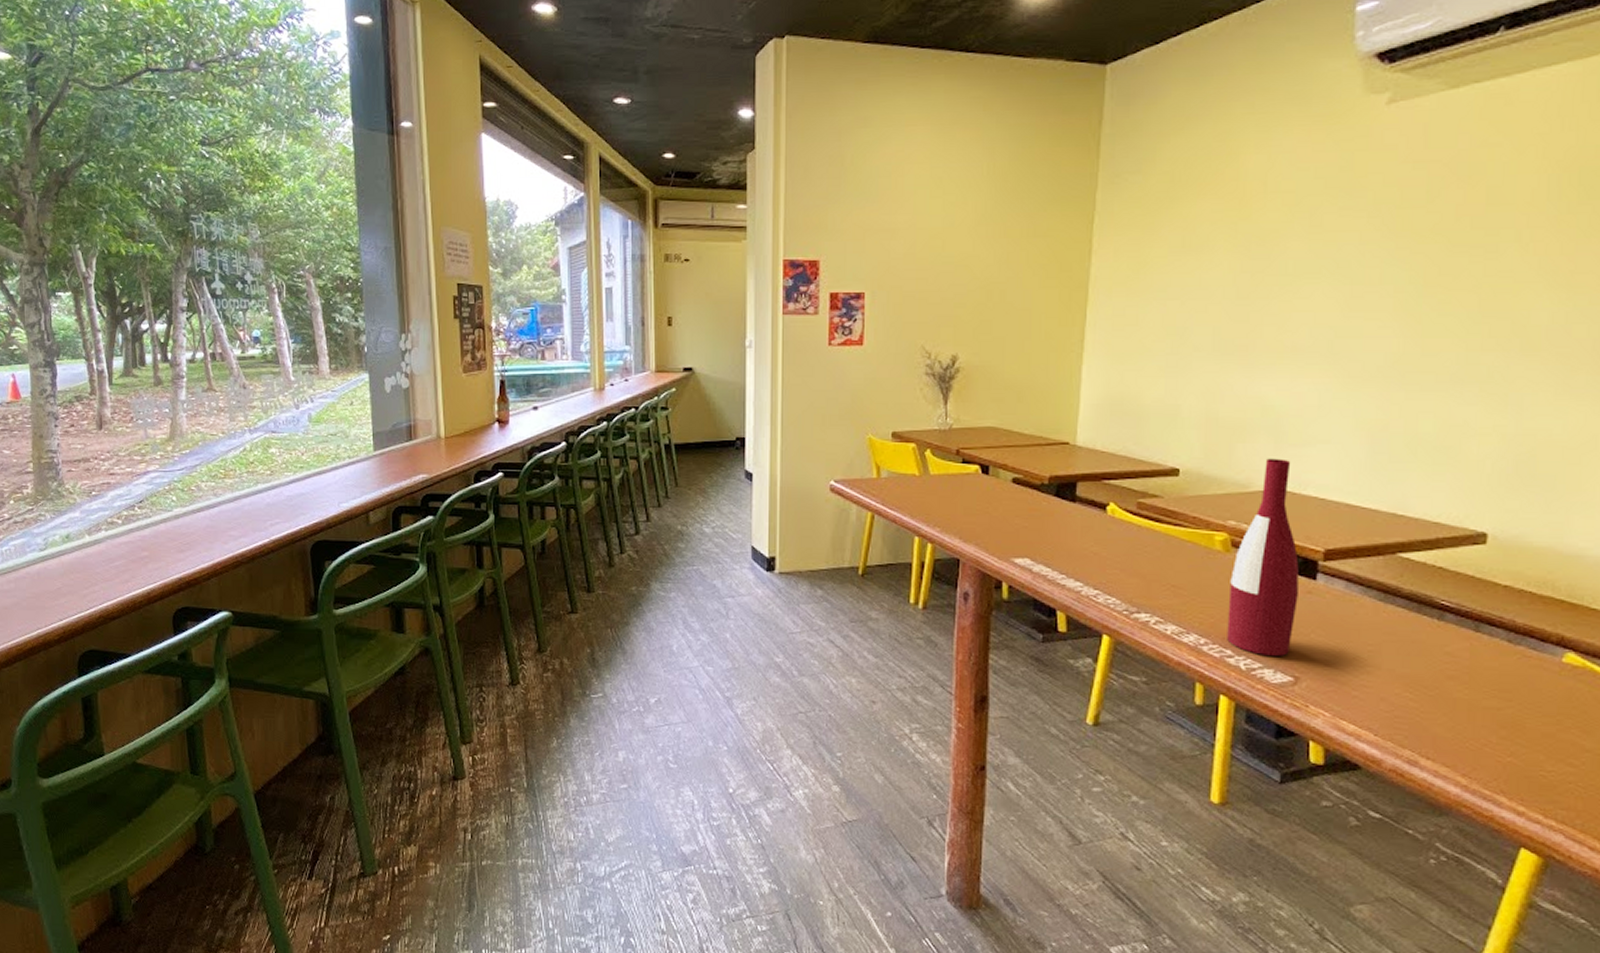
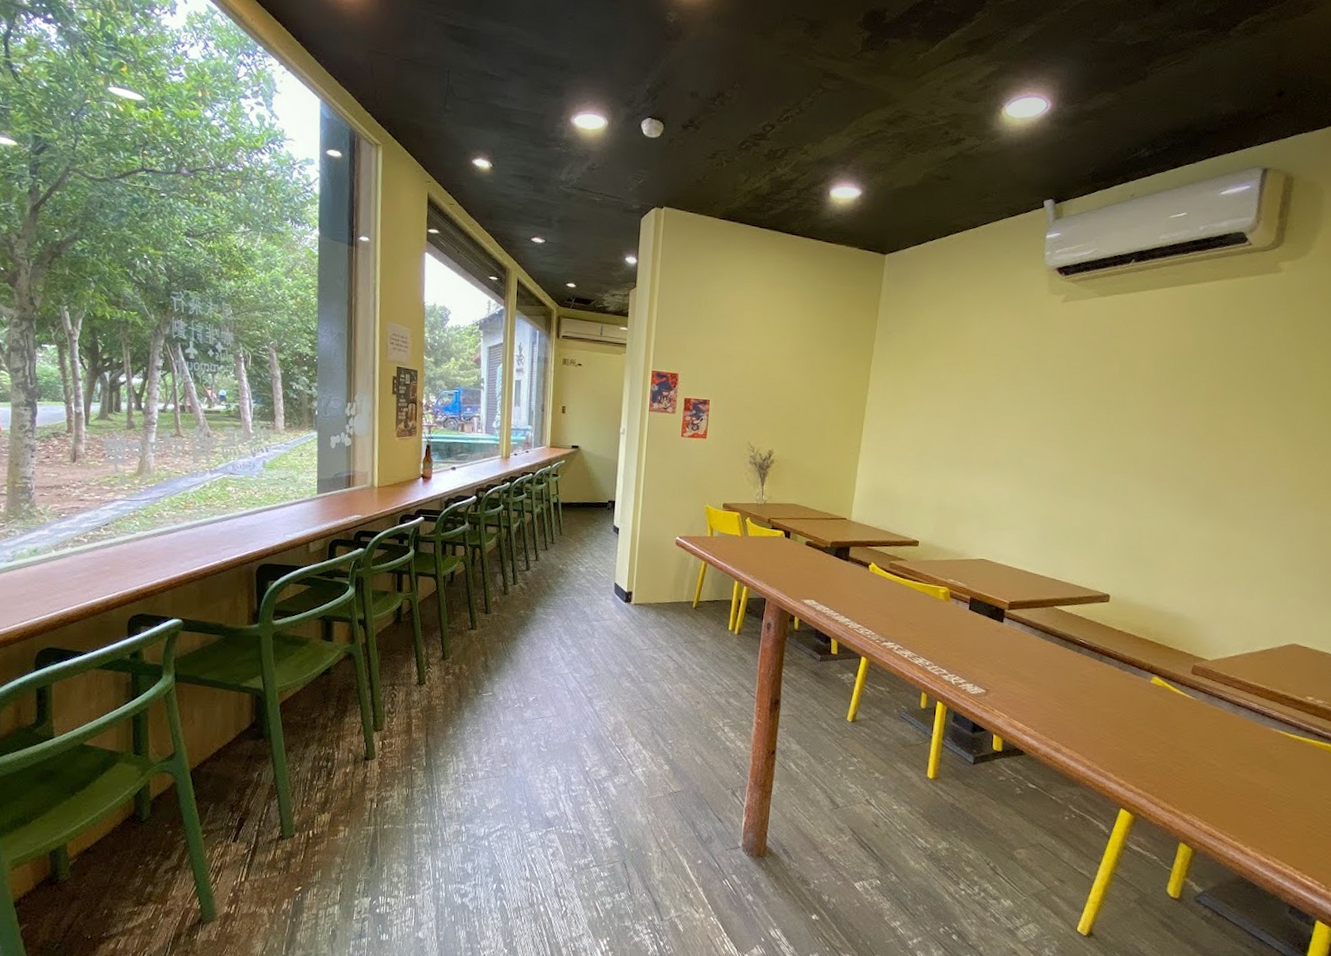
wine bottle: present [1227,458,1299,656] -> none [944,537,993,675]

